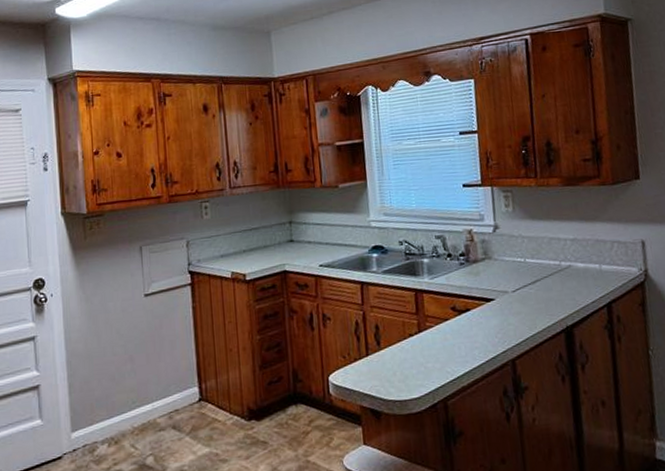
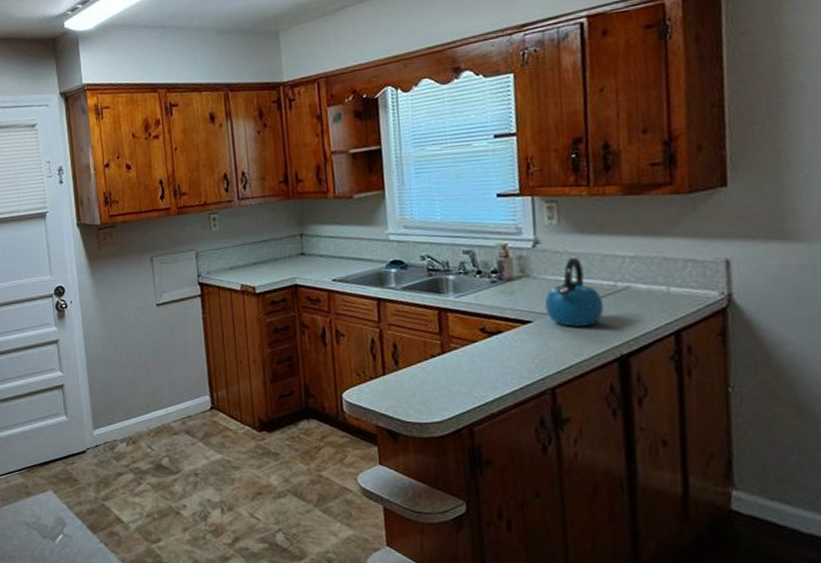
kettle: none [504,240,552,303] -> present [544,257,604,327]

